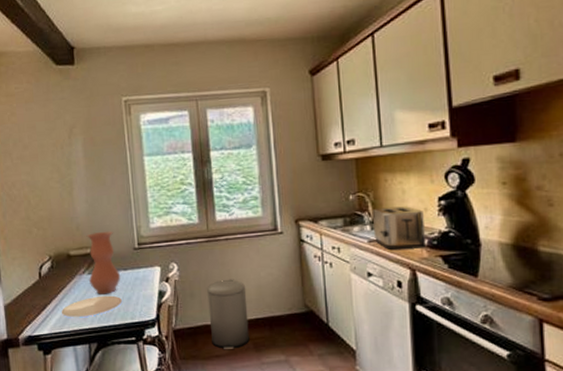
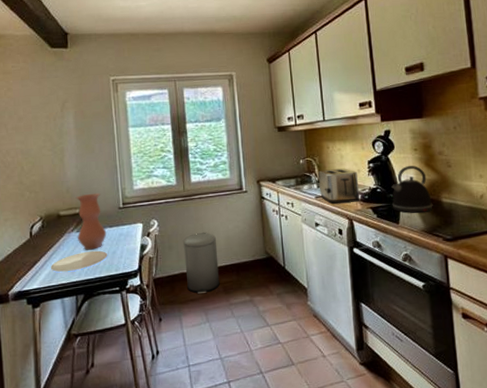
kettle: none [468,204,526,264] -> present [391,165,433,213]

